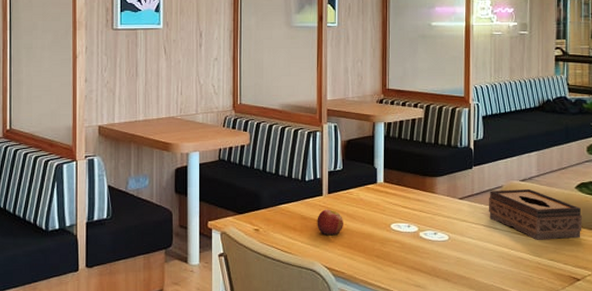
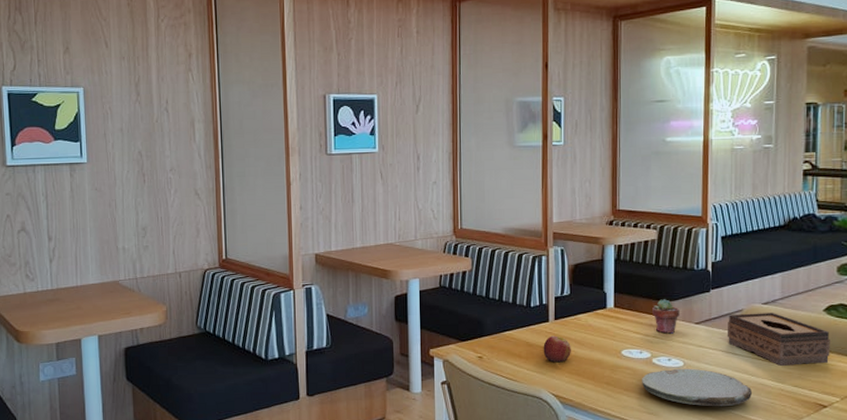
plate: none [410,242,511,280] -> present [642,368,752,407]
potted succulent: none [419,175,445,208] -> present [652,299,680,334]

